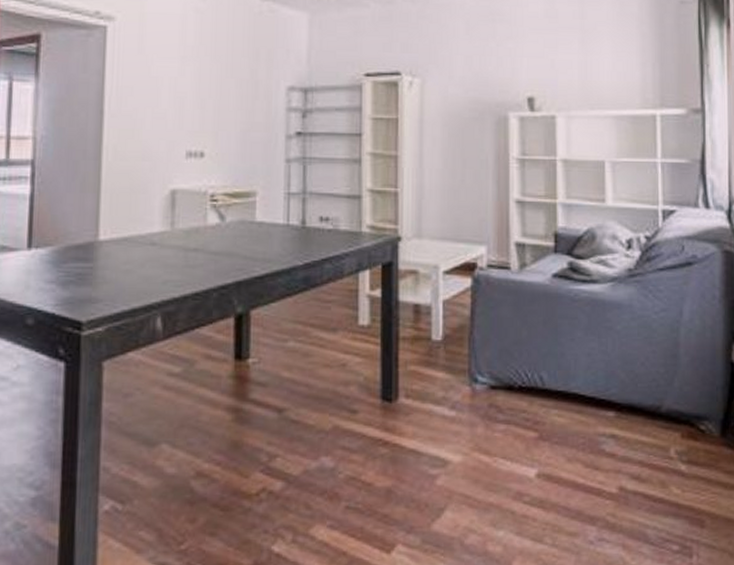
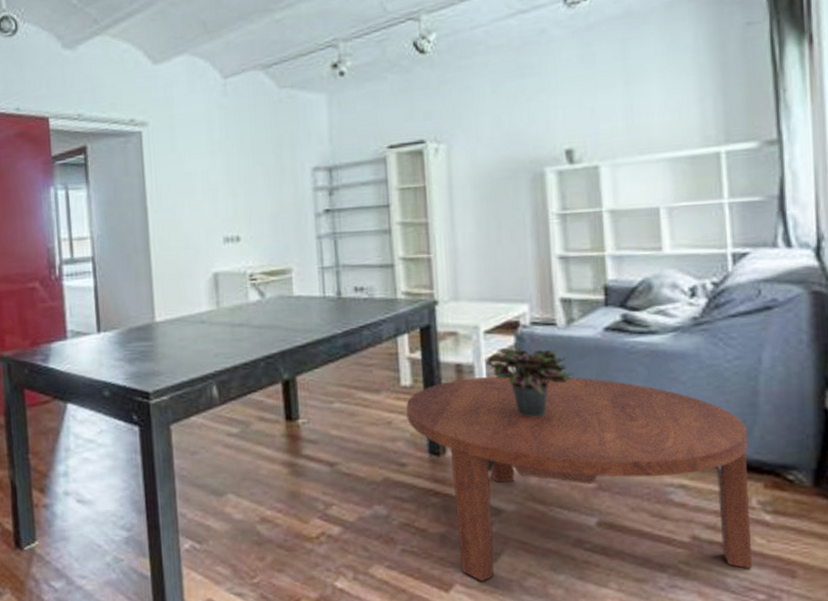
coffee table: none [362,318,670,540] -> present [406,376,753,581]
potted plant: none [443,289,525,363] -> present [486,347,576,417]

